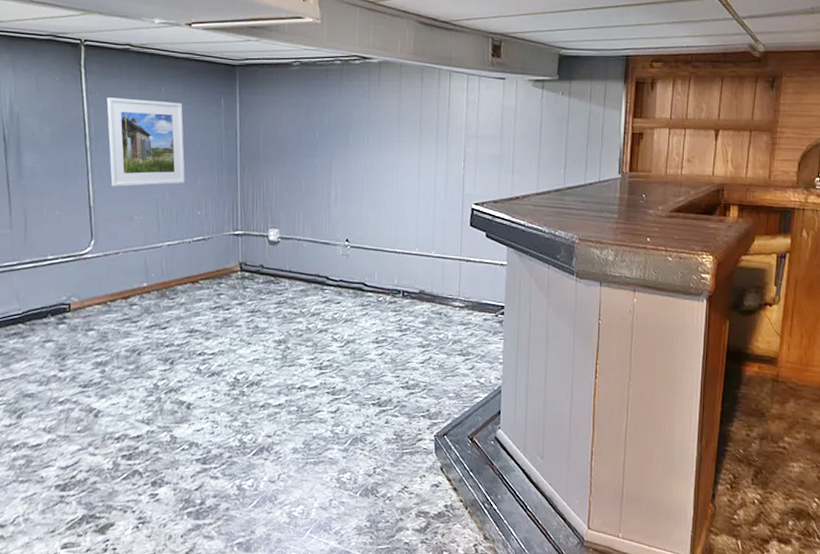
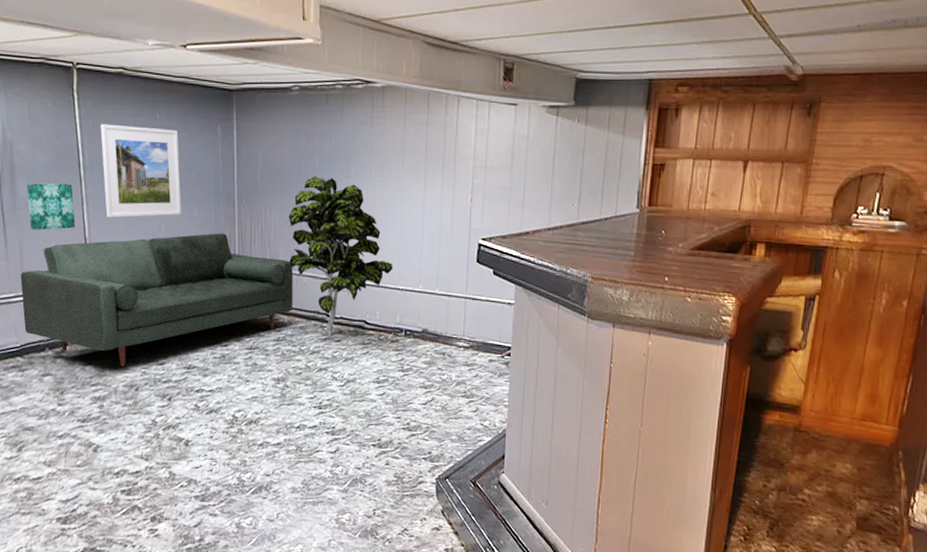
sofa: none [24,200,295,332] -> present [20,233,294,367]
wall art: none [32,154,80,199] -> present [27,183,75,230]
indoor plant: none [290,146,390,299] -> present [289,176,393,336]

